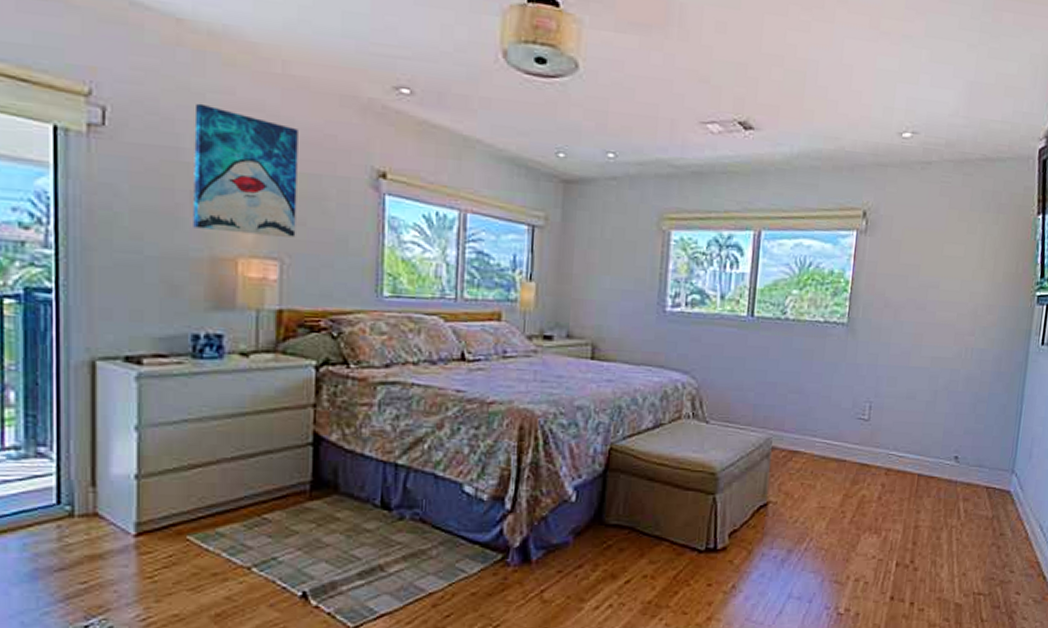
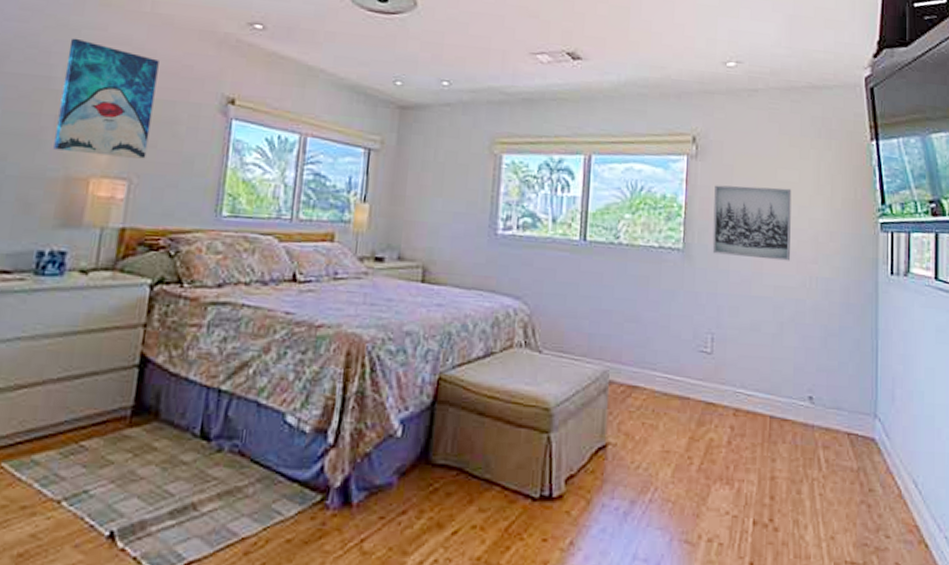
wall art: none [875,260,956,334] -> present [712,185,792,261]

